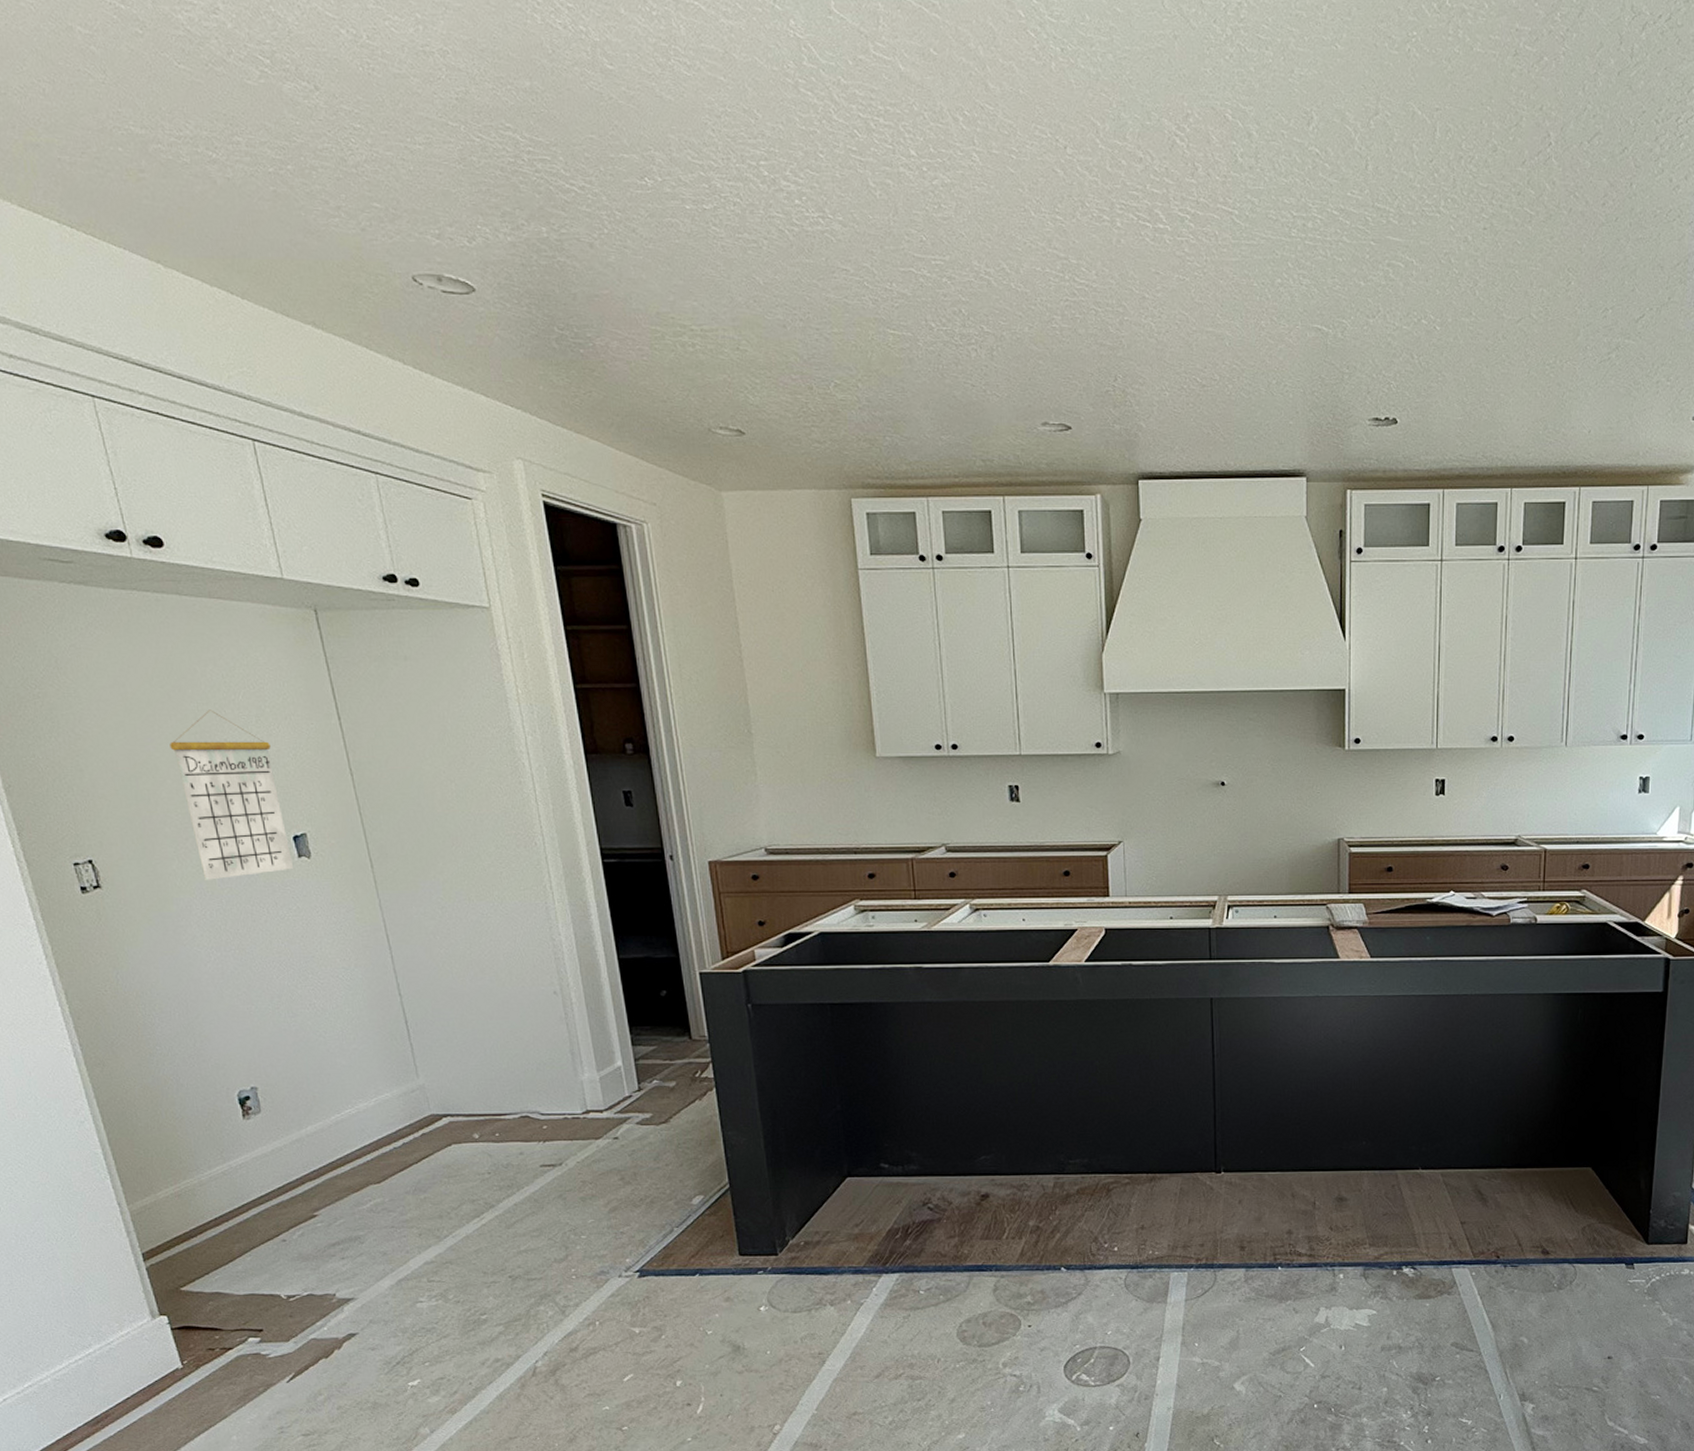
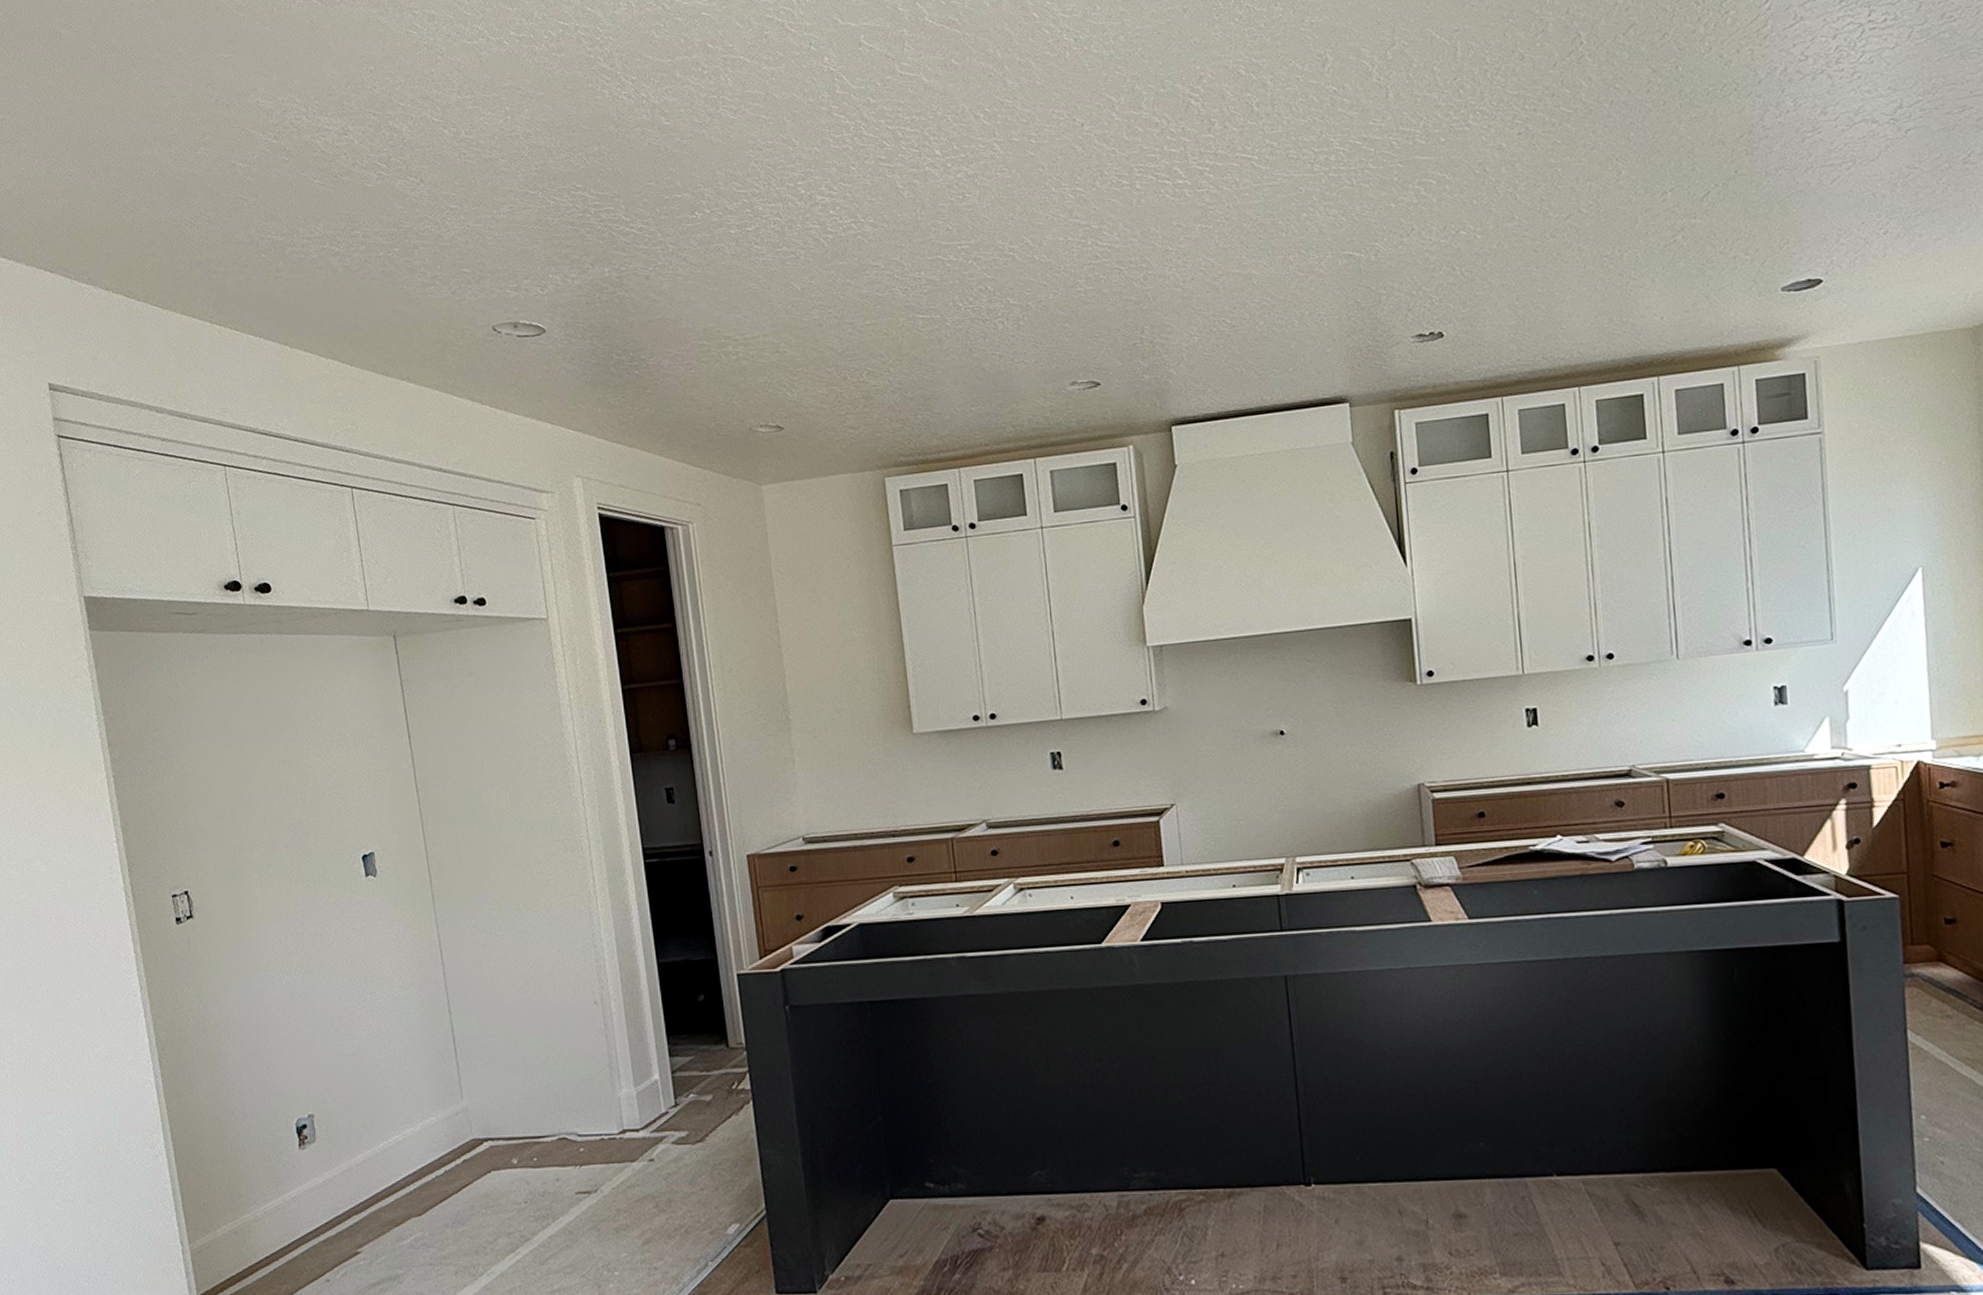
calendar: present [170,709,293,880] -> none [262,738,360,904]

